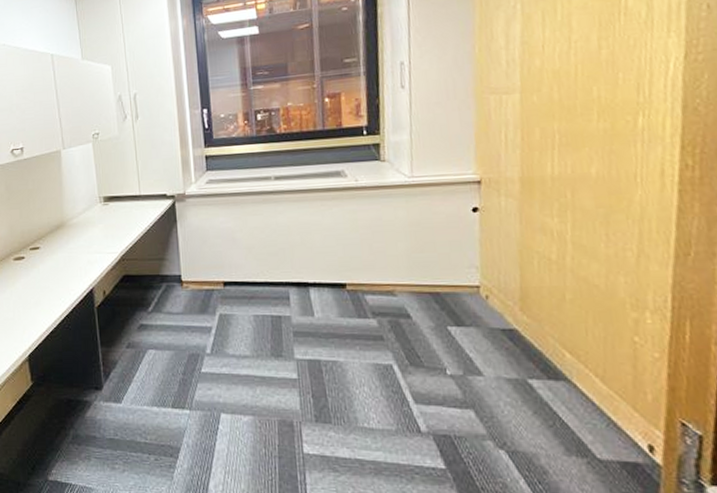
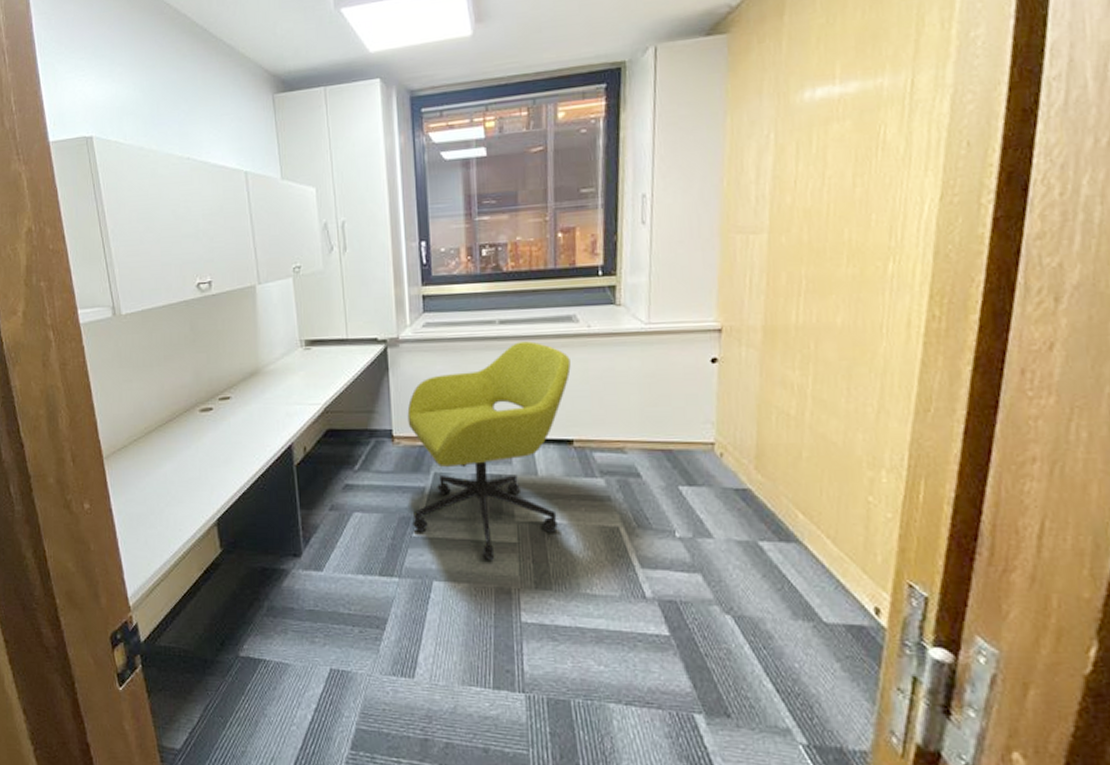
office chair: none [194,195,341,394] -> present [407,341,571,560]

